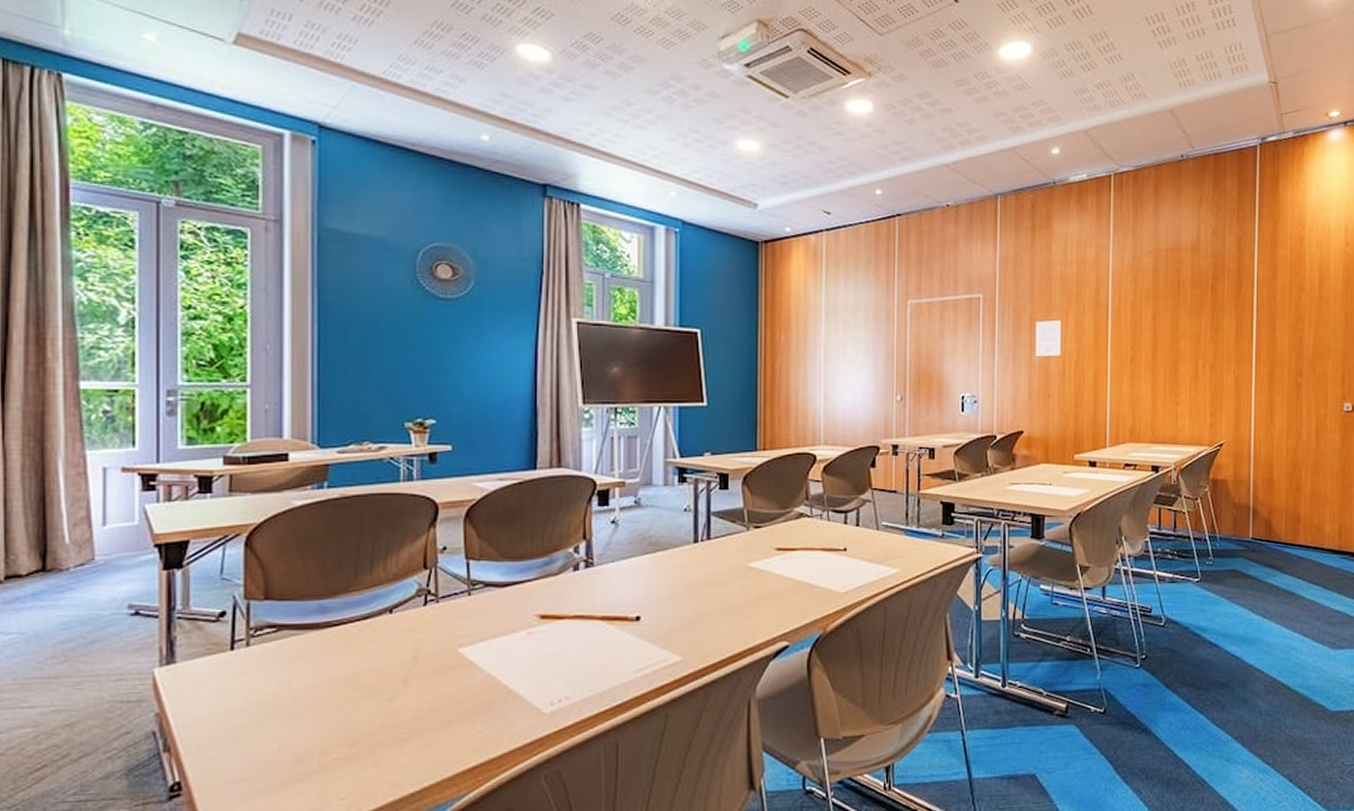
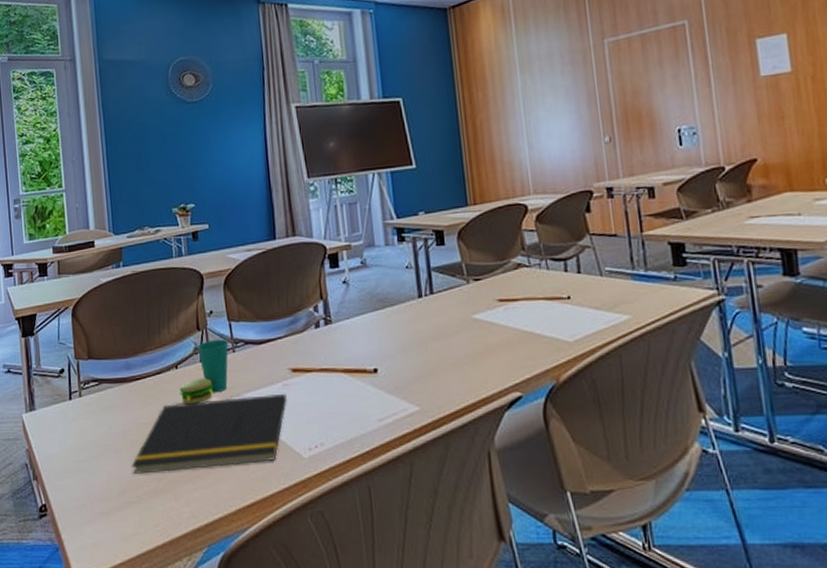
notepad: none [315,642,532,739] -> present [131,393,288,474]
cup: none [392,579,464,655] -> present [179,339,229,405]

